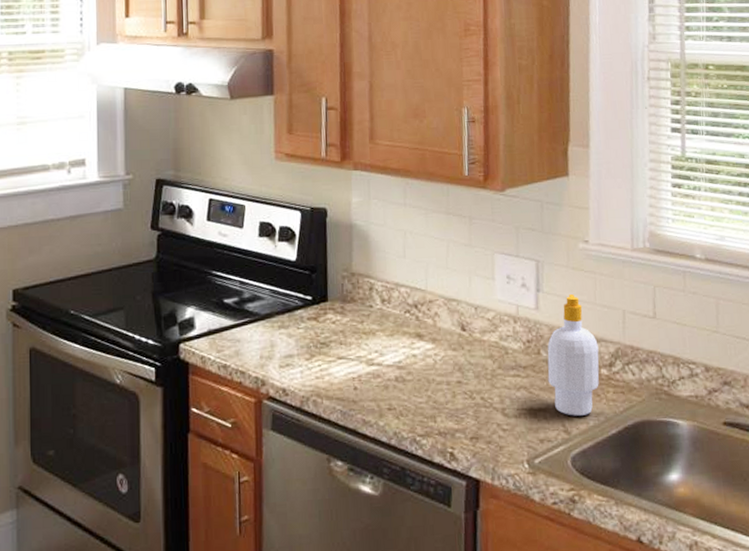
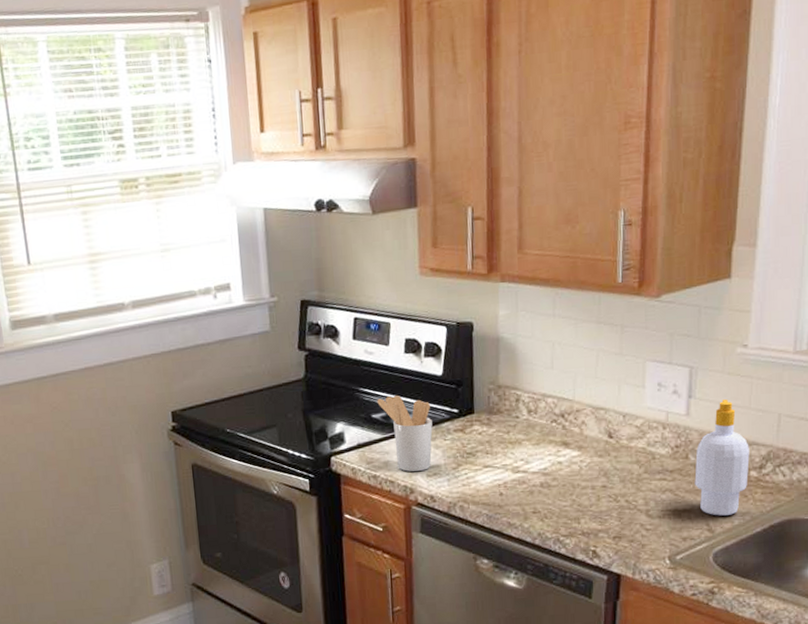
utensil holder: none [229,279,286,362] -> present [377,395,433,472]

